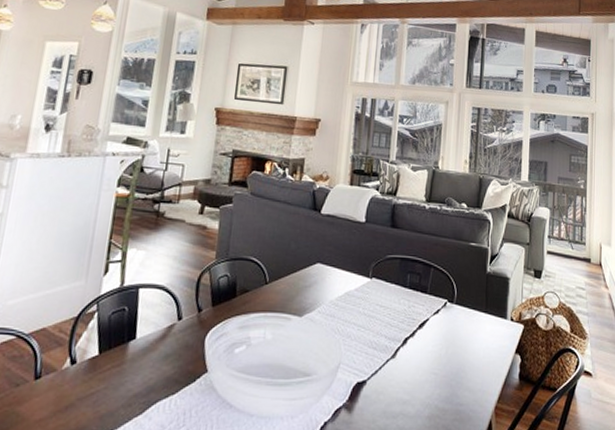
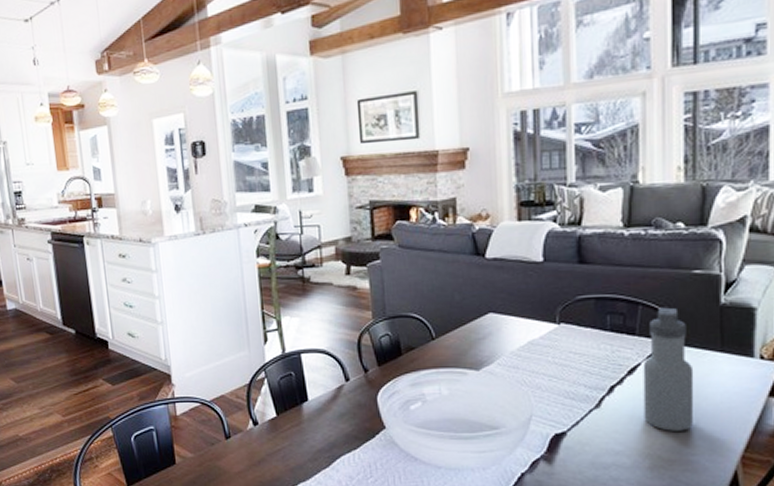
water bottle: none [427,271,466,382] -> present [643,307,694,431]

